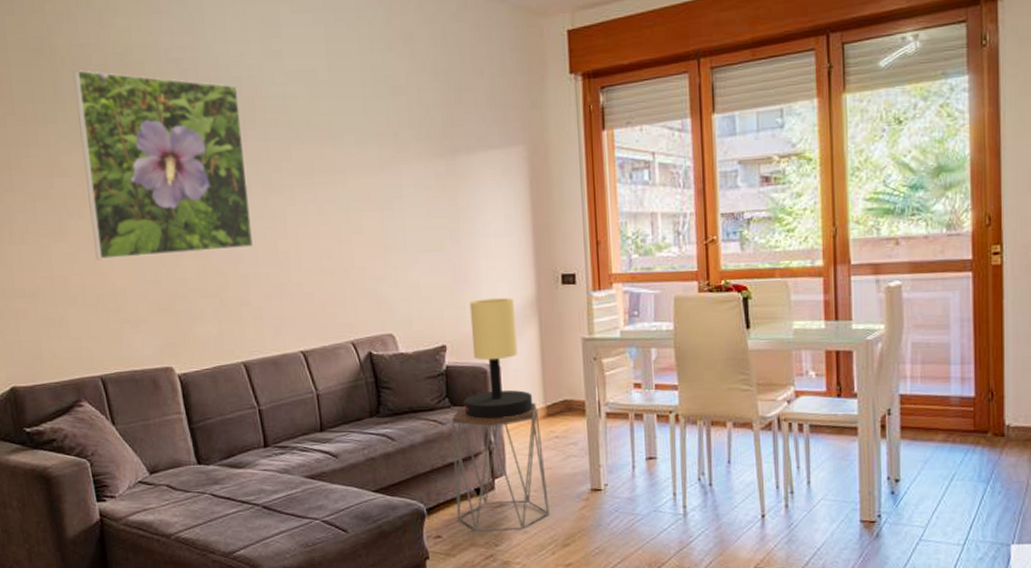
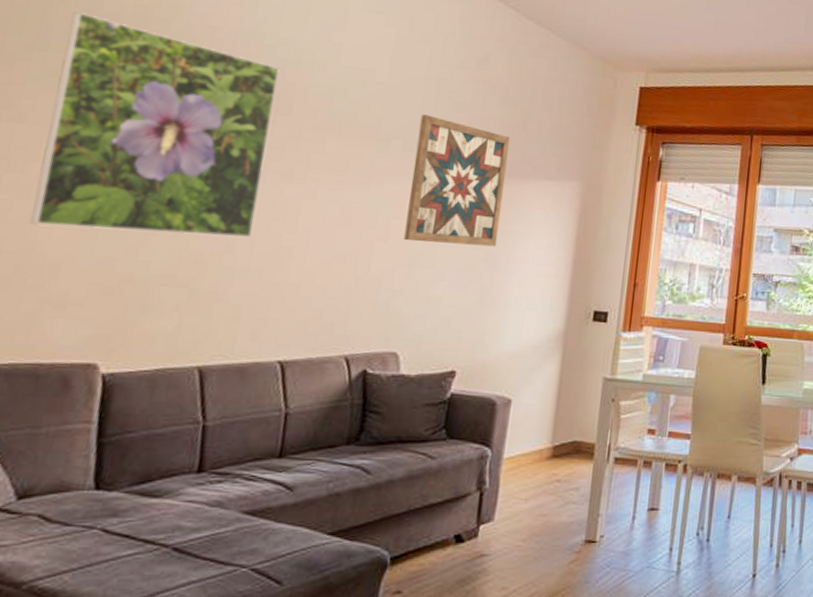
wall art: none [365,104,458,231] -> present [404,114,510,247]
side table: present [451,403,549,532] -> none [426,440,544,587]
table lamp: present [464,298,534,419] -> none [461,326,541,456]

